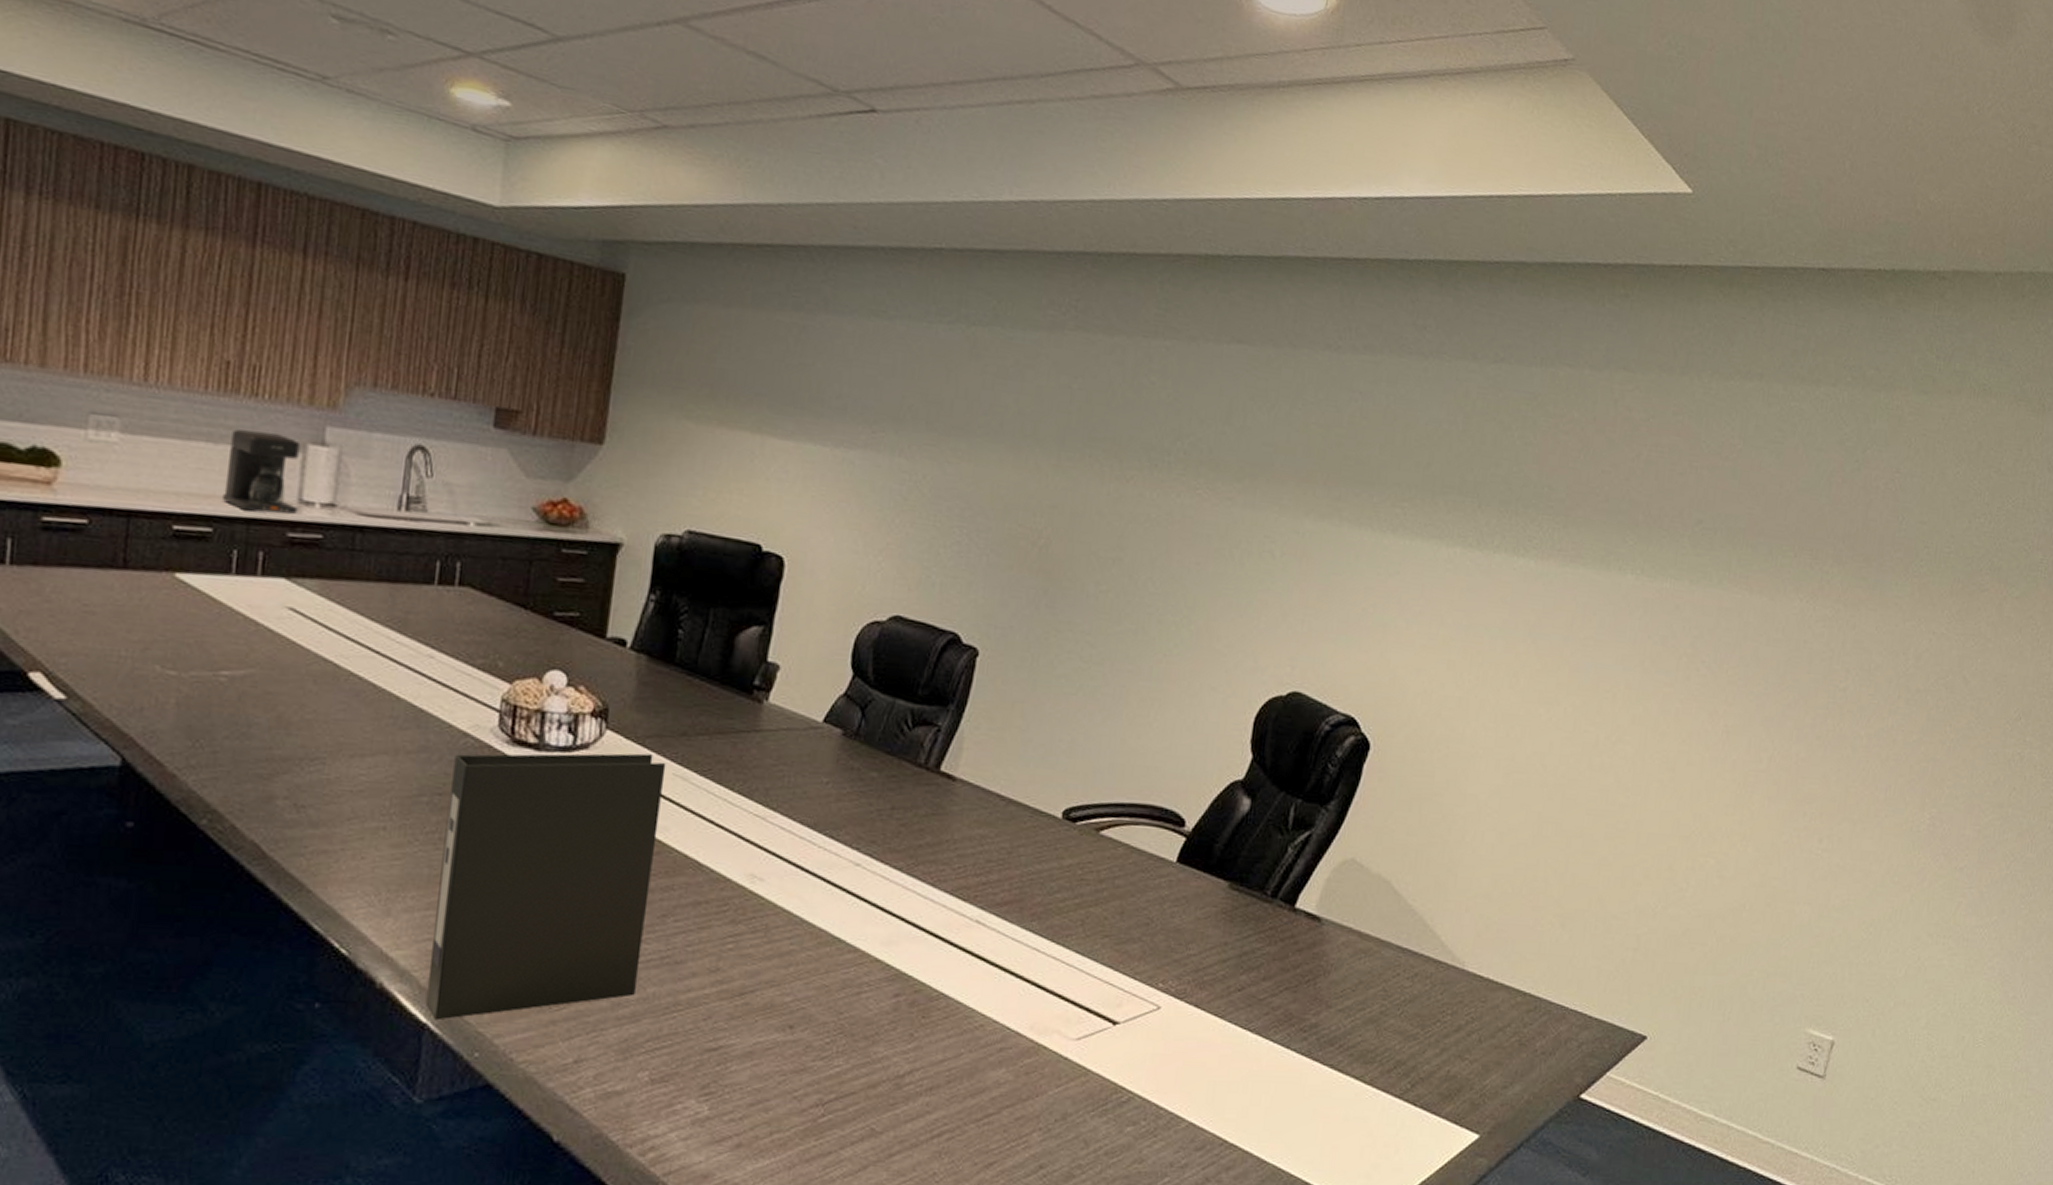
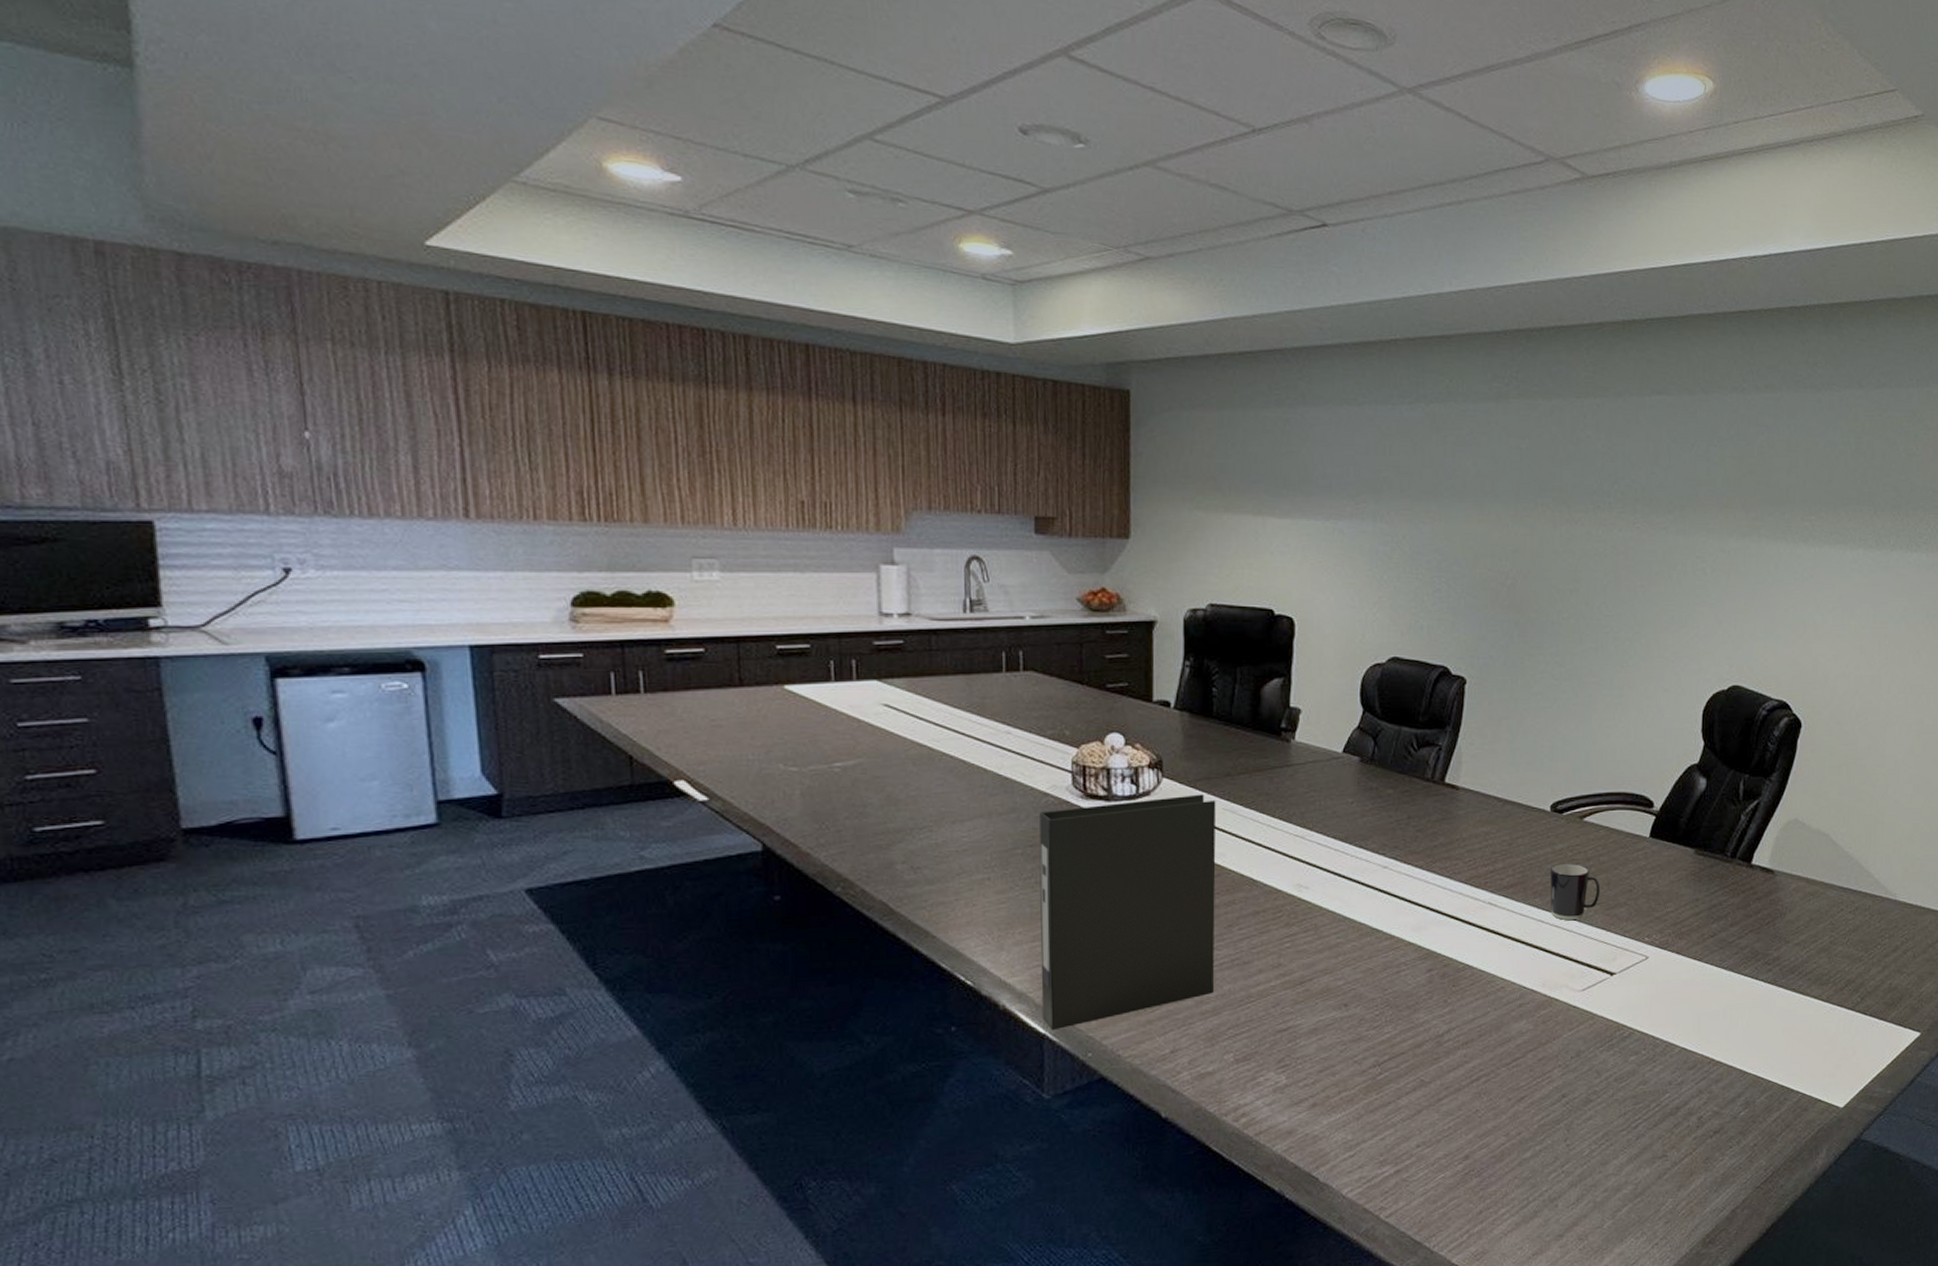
coffee maker: present [221,429,301,515] -> none [814,559,879,626]
mug: none [1049,882,1112,952] -> present [1549,863,1601,920]

